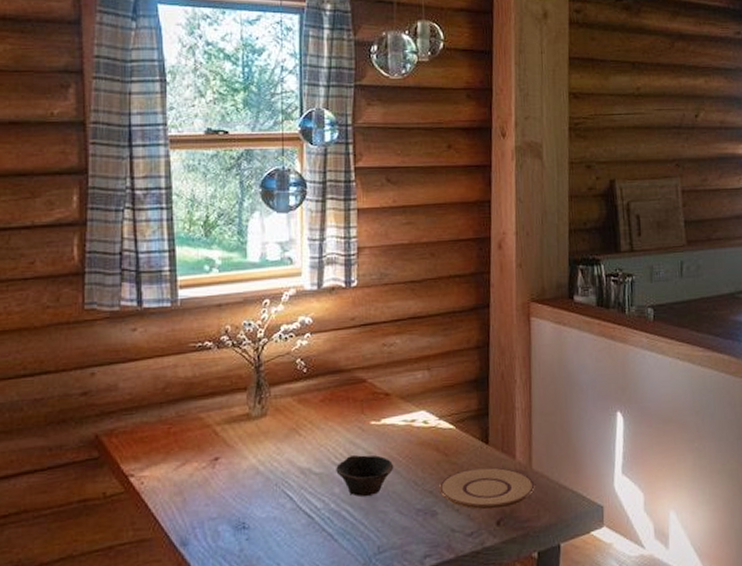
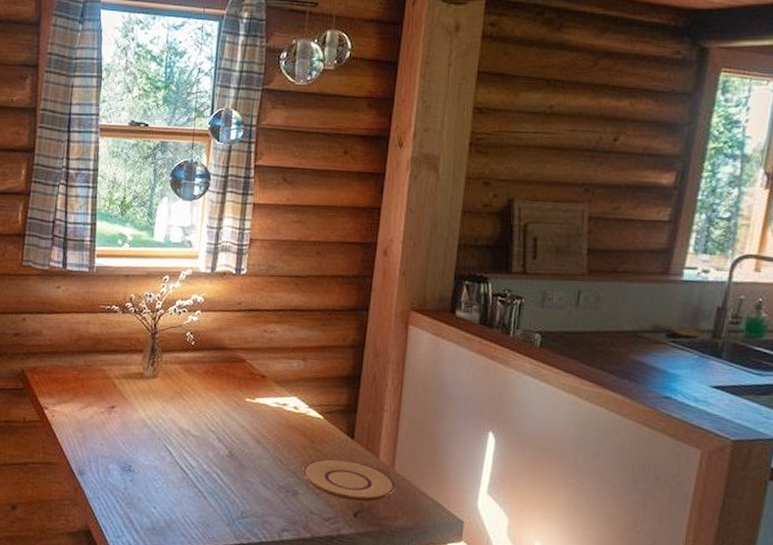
bowl: present [336,455,394,497] -> none [211,426,263,465]

